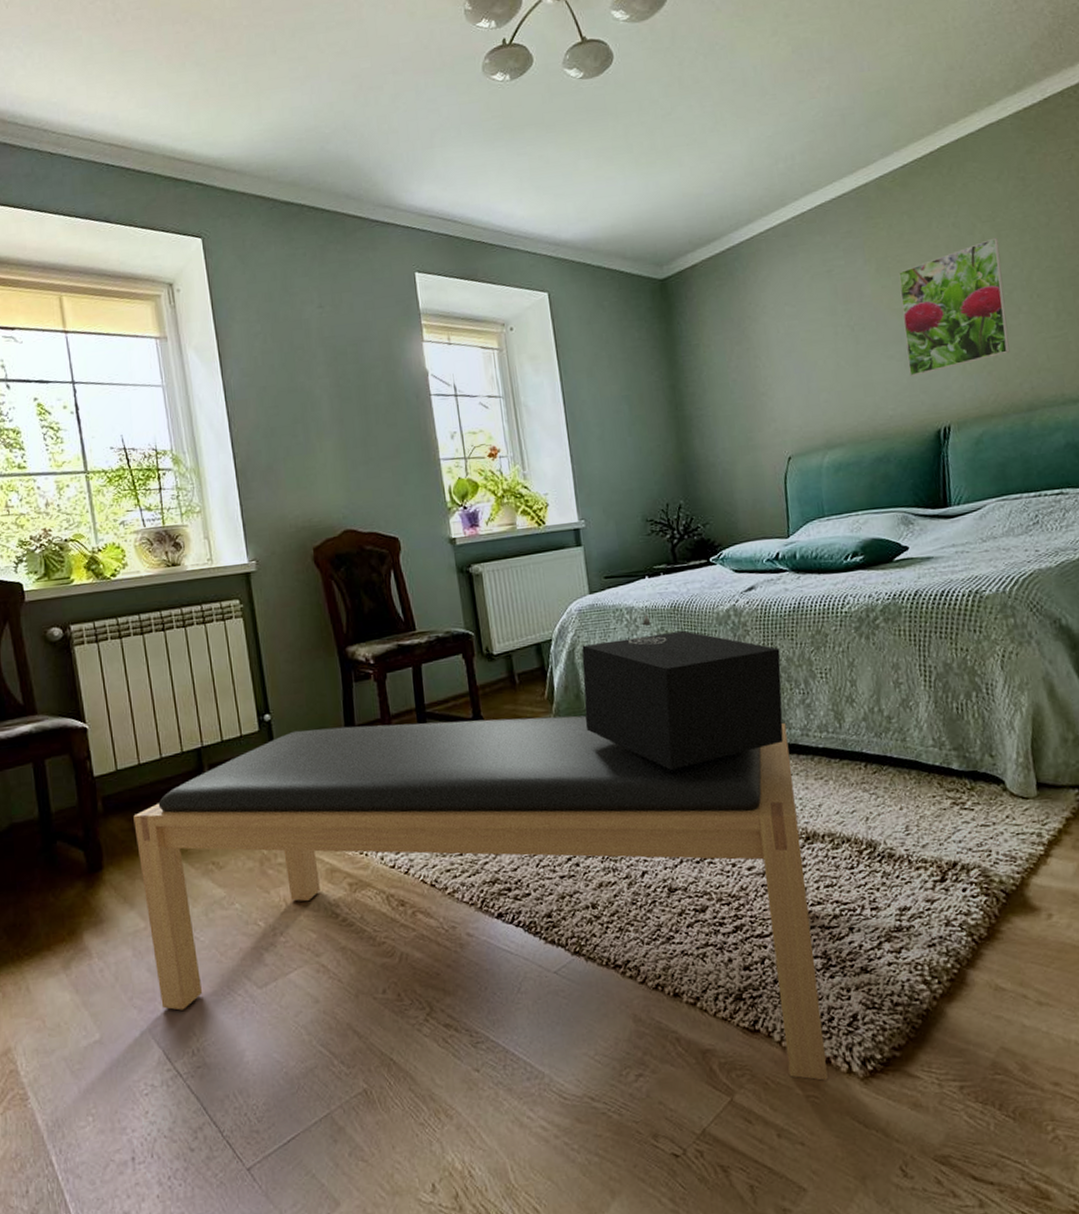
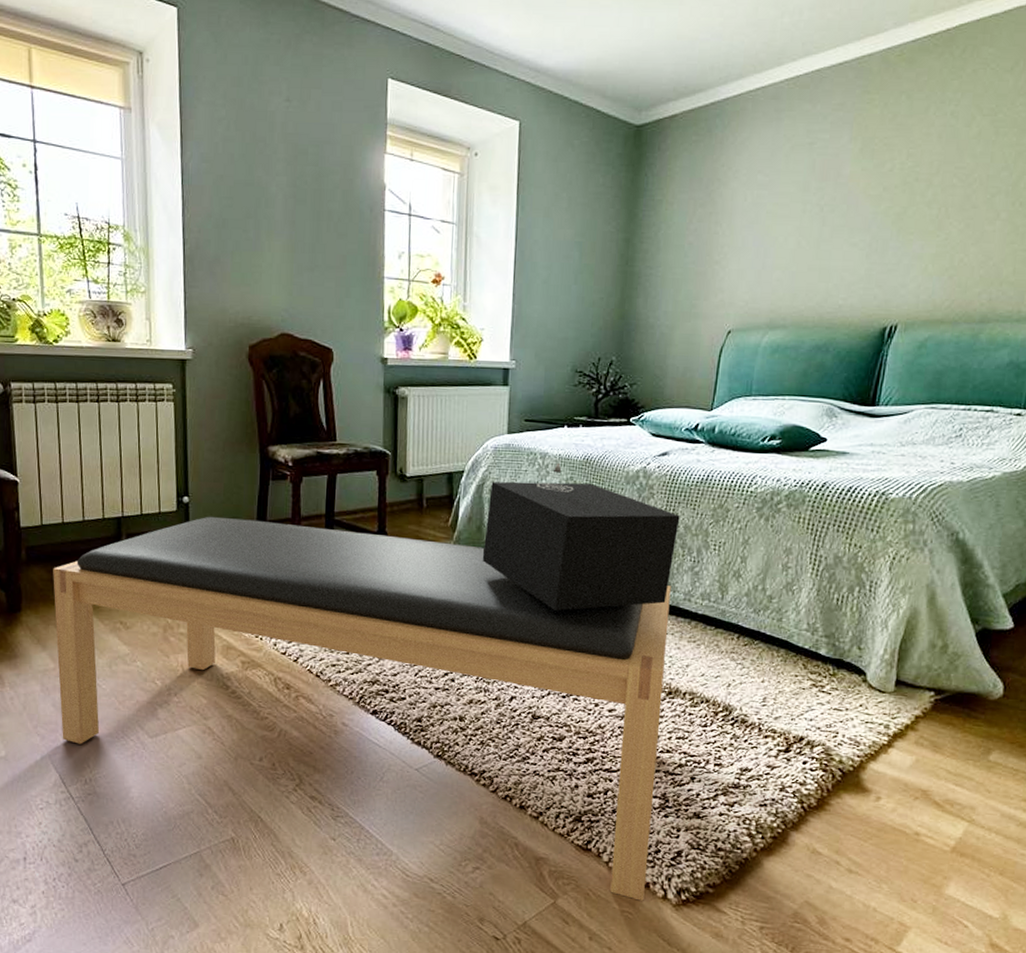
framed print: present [898,237,1010,376] -> none [869,134,994,268]

